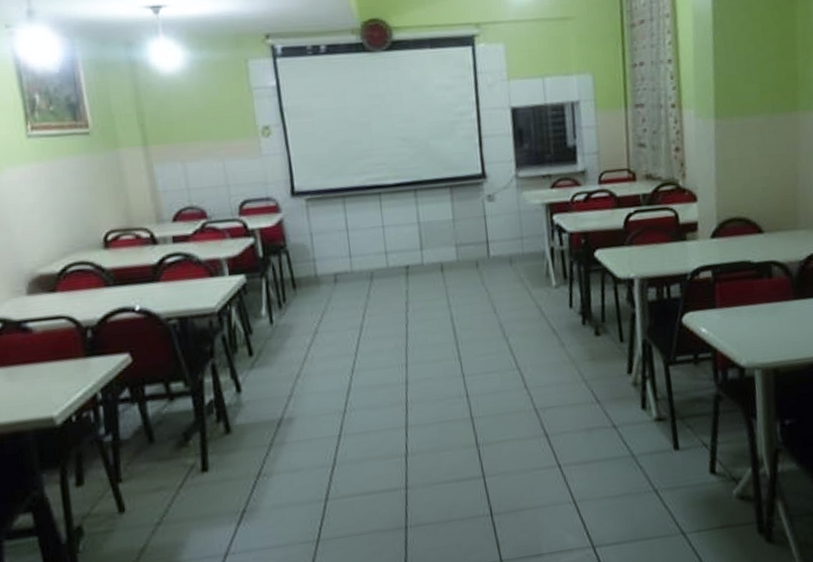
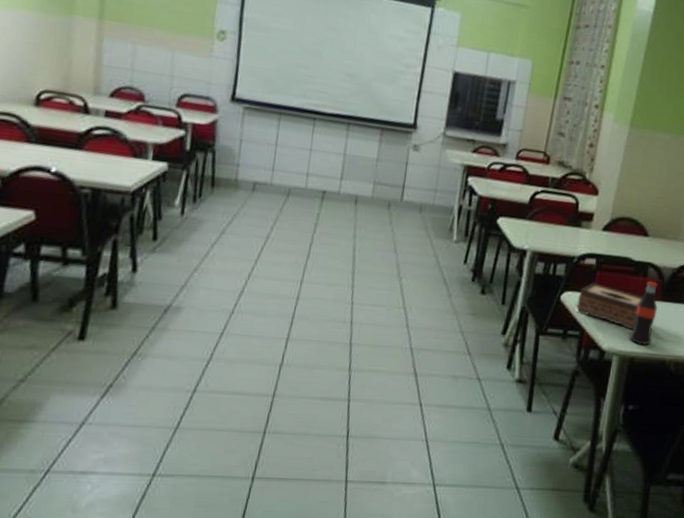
tissue box: none [701,295,773,338] -> present [576,282,643,330]
bottle: none [768,280,794,353] -> present [630,280,657,346]

